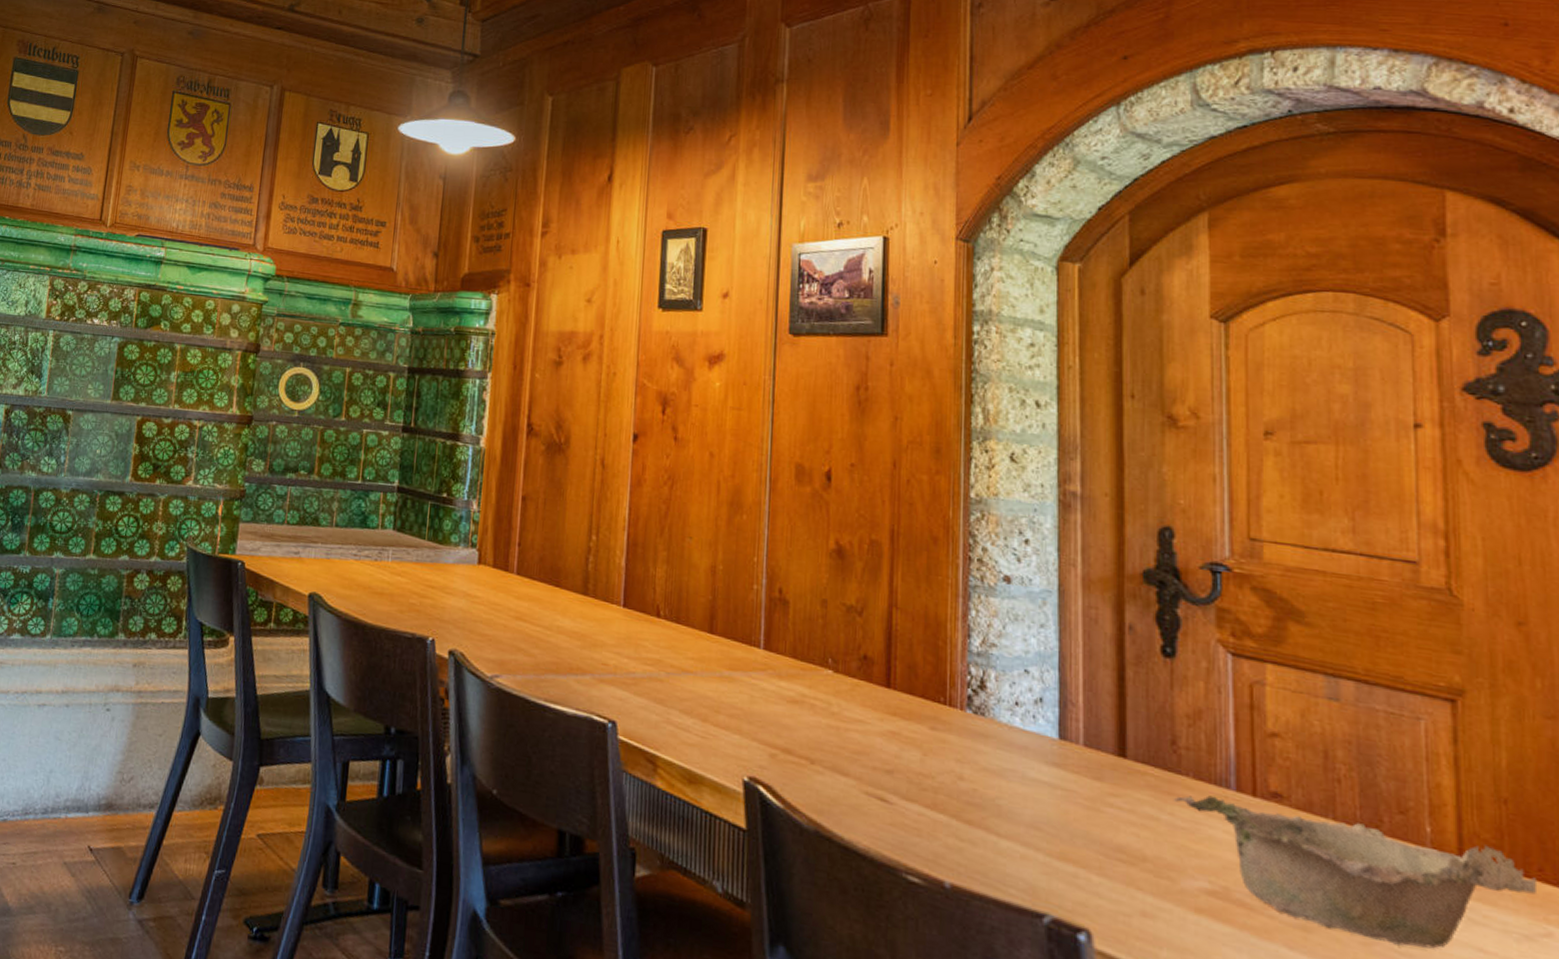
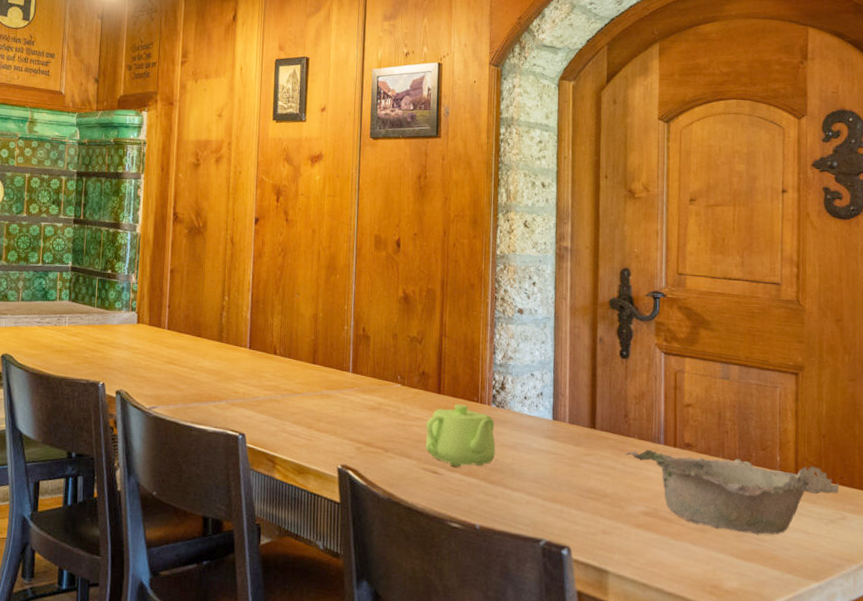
teapot: none [868,704,973,796] -> present [425,404,496,467]

